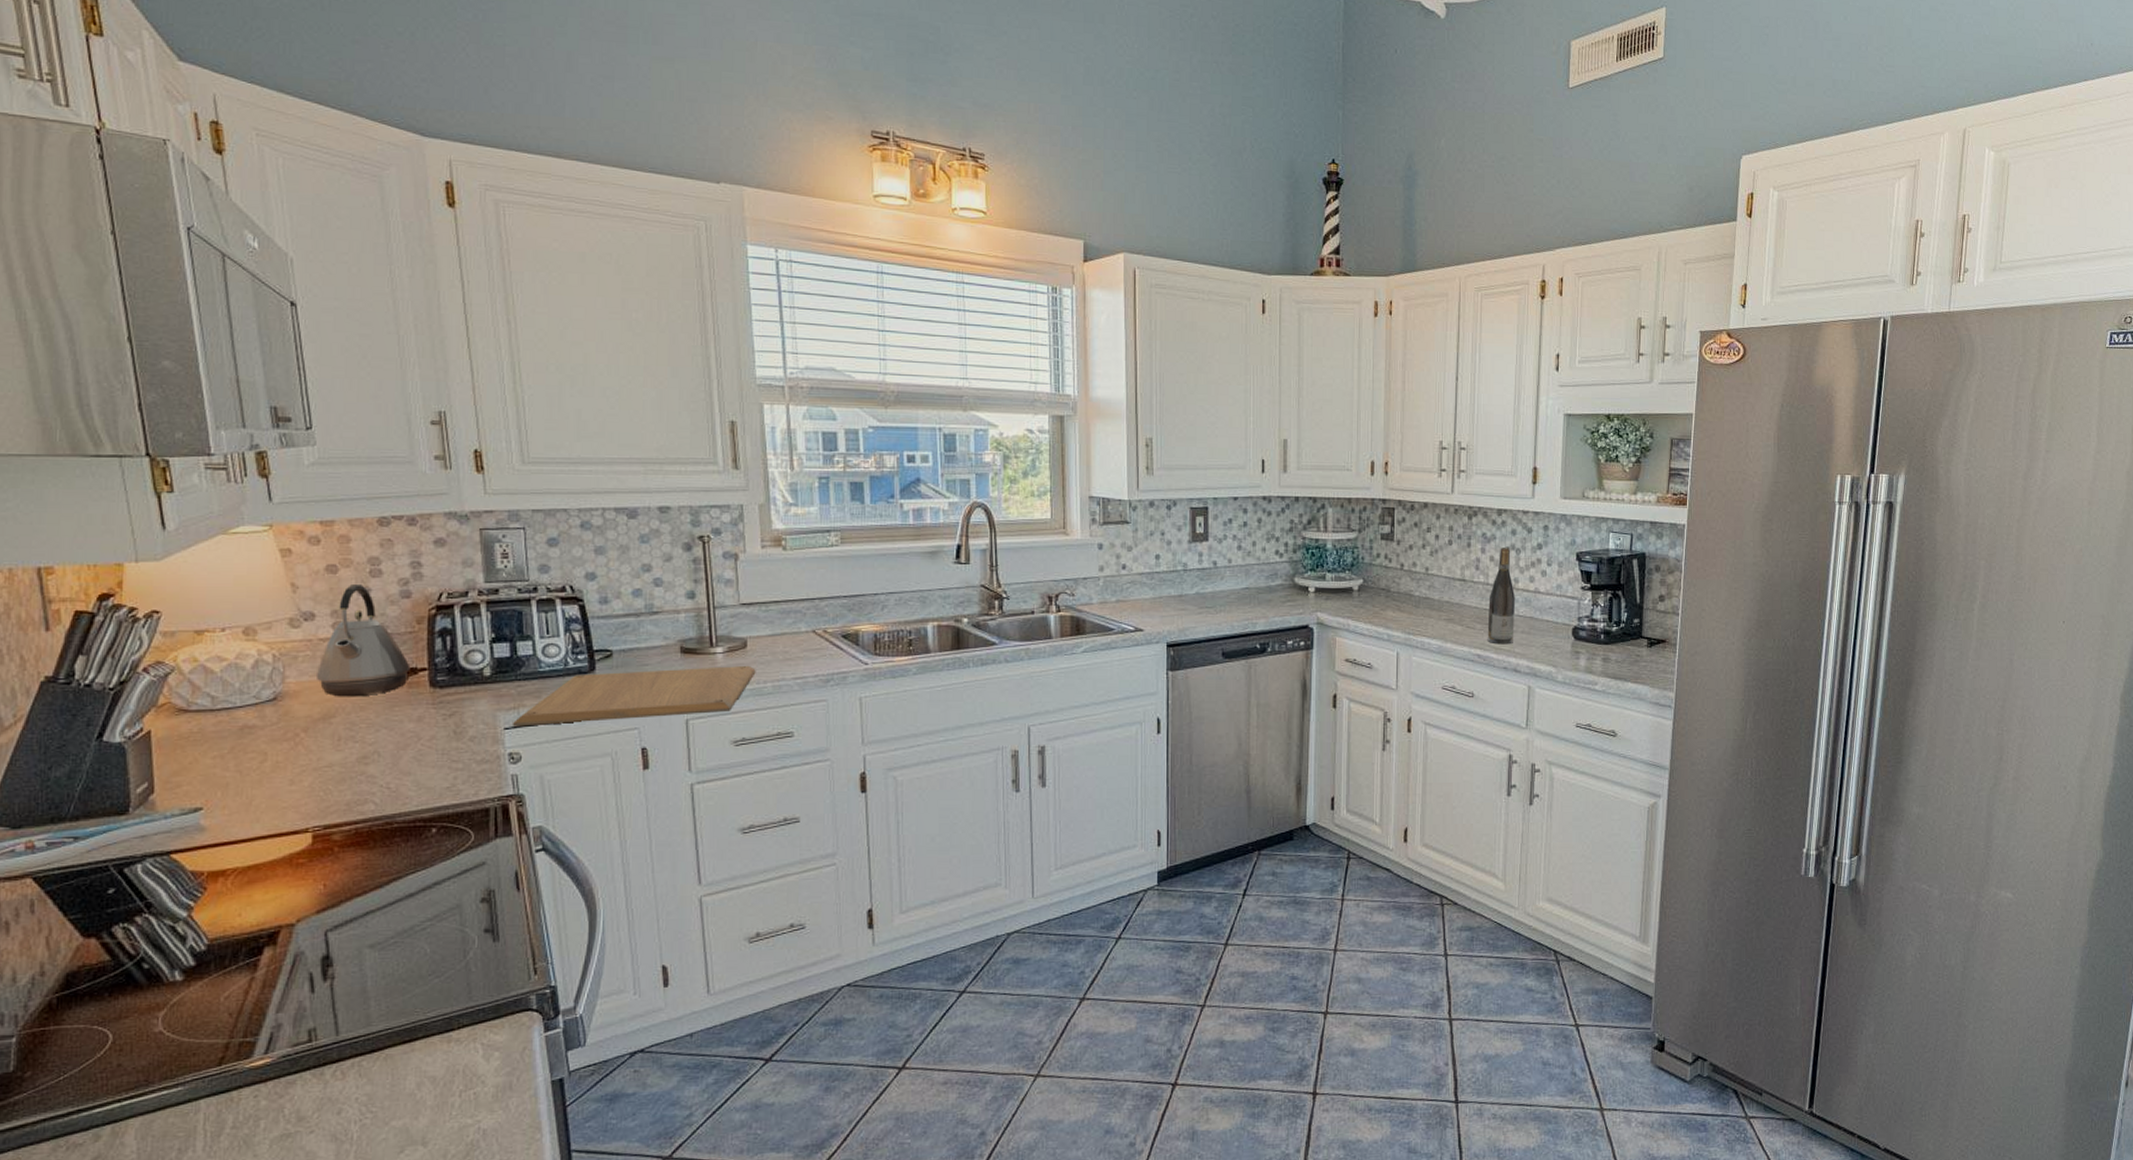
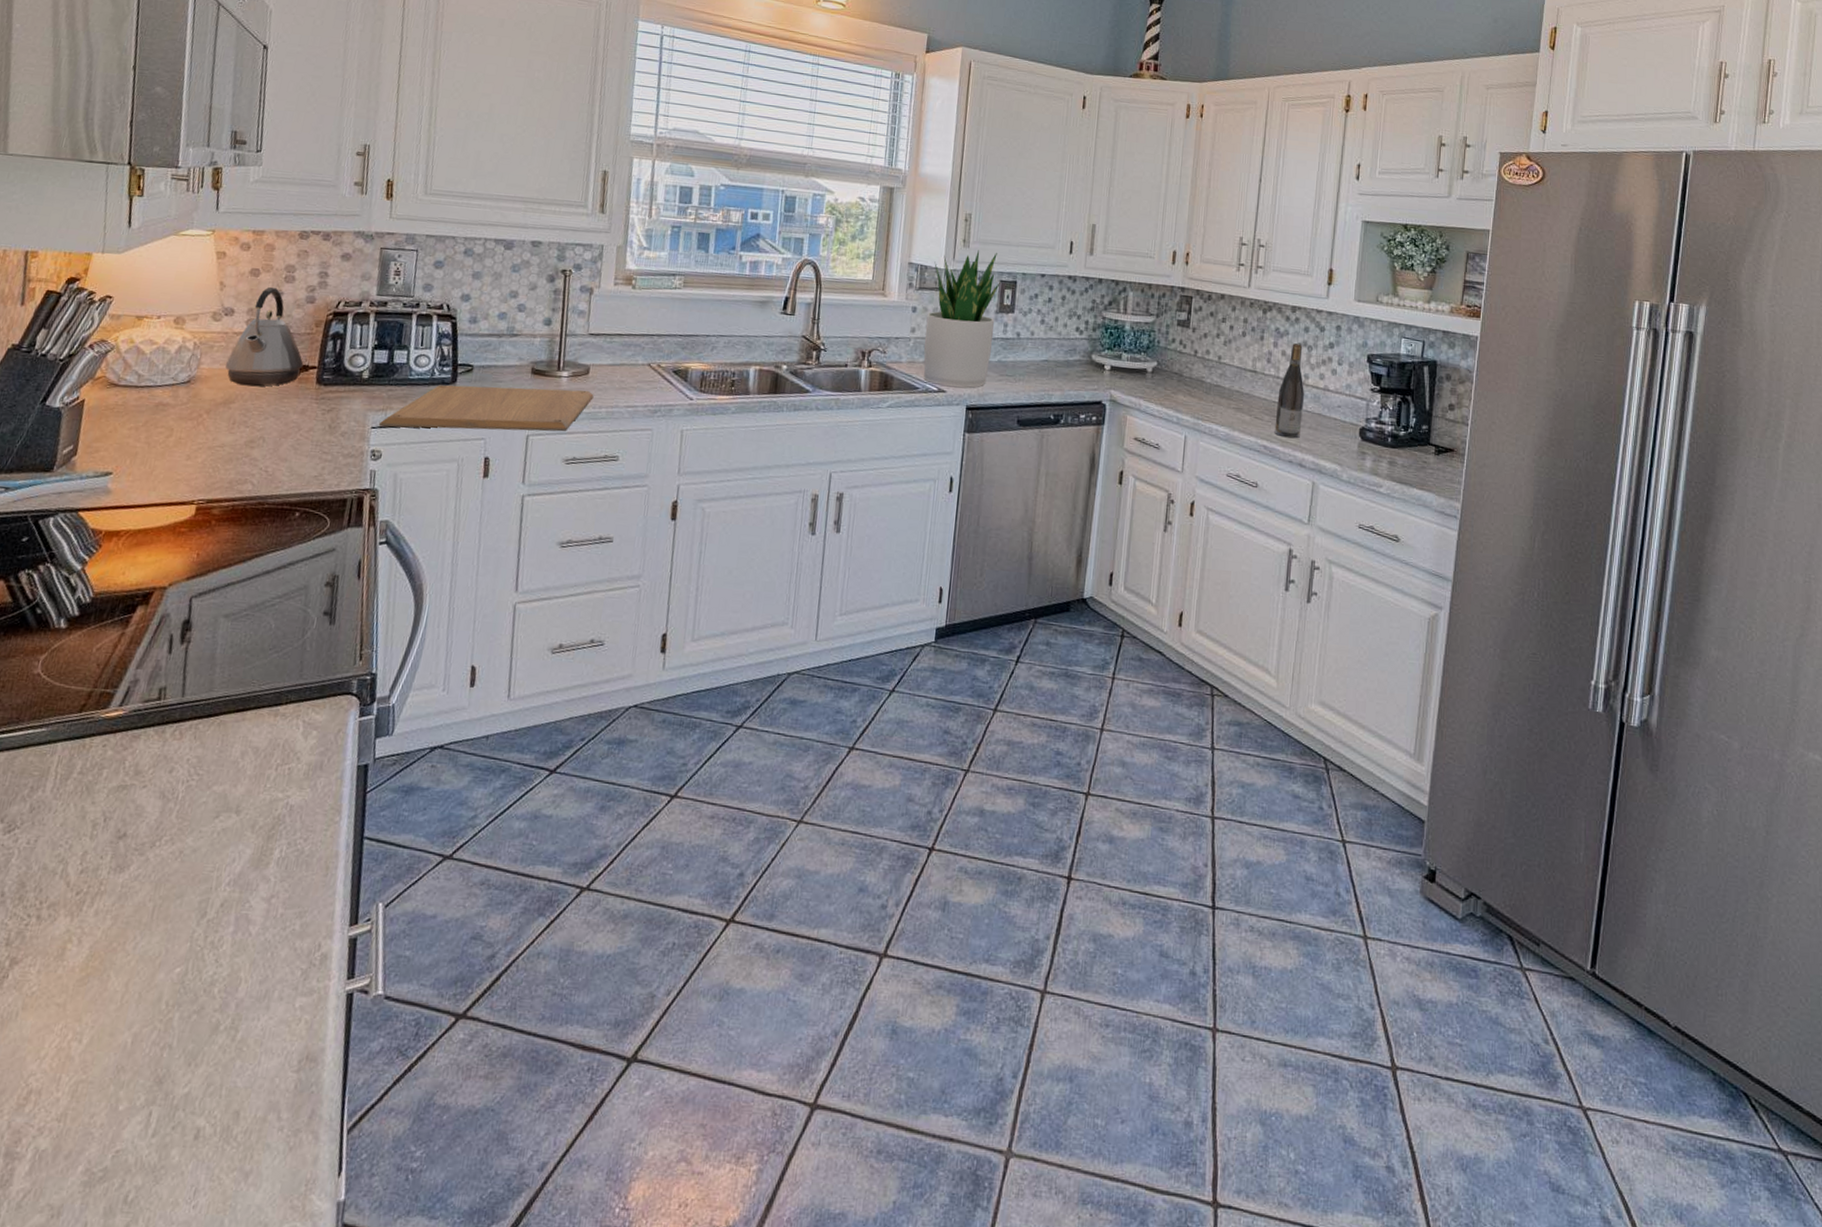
planter: none [1114,477,1191,625] -> present [923,250,1001,389]

